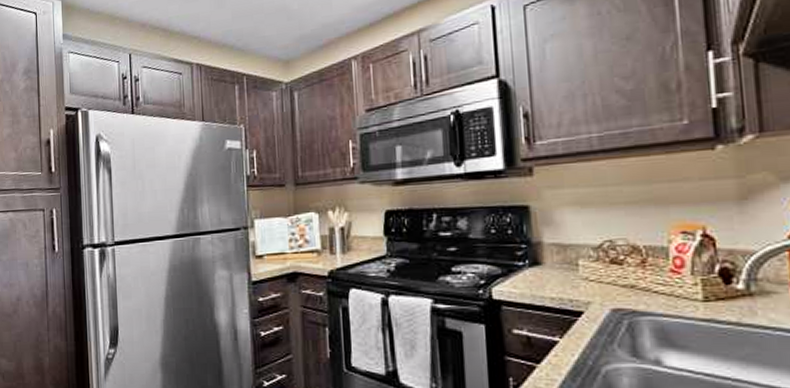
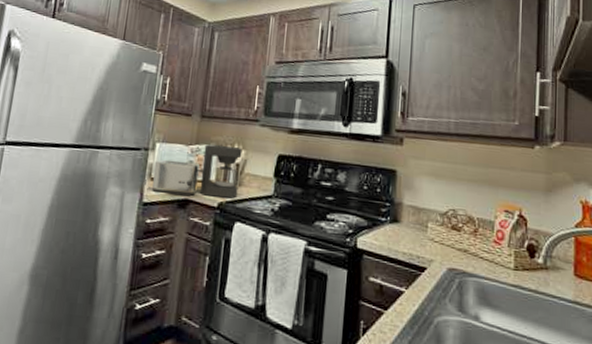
toaster: none [256,233,307,271] -> present [152,159,203,197]
coffee maker: none [304,209,348,266] -> present [199,143,242,199]

